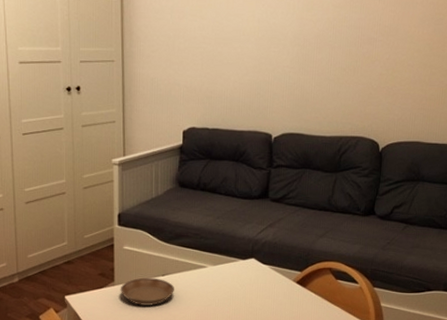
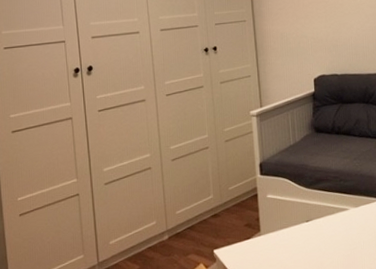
saucer: present [120,277,174,306] -> none [266,224,319,254]

